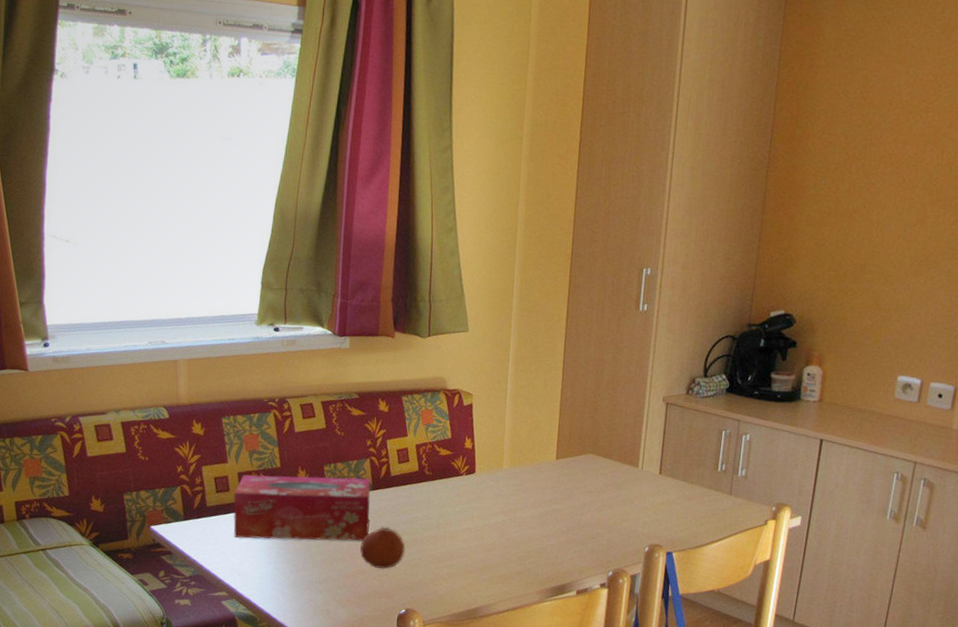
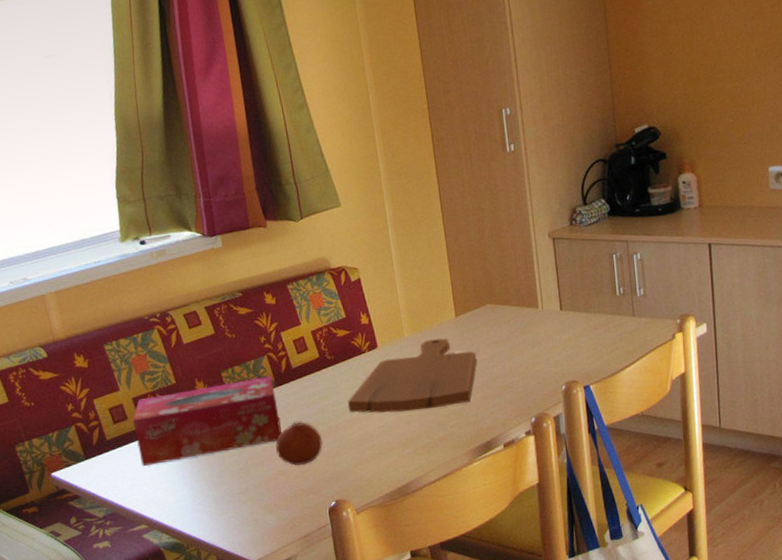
cutting board: none [436,475,569,544] -> present [347,338,477,413]

